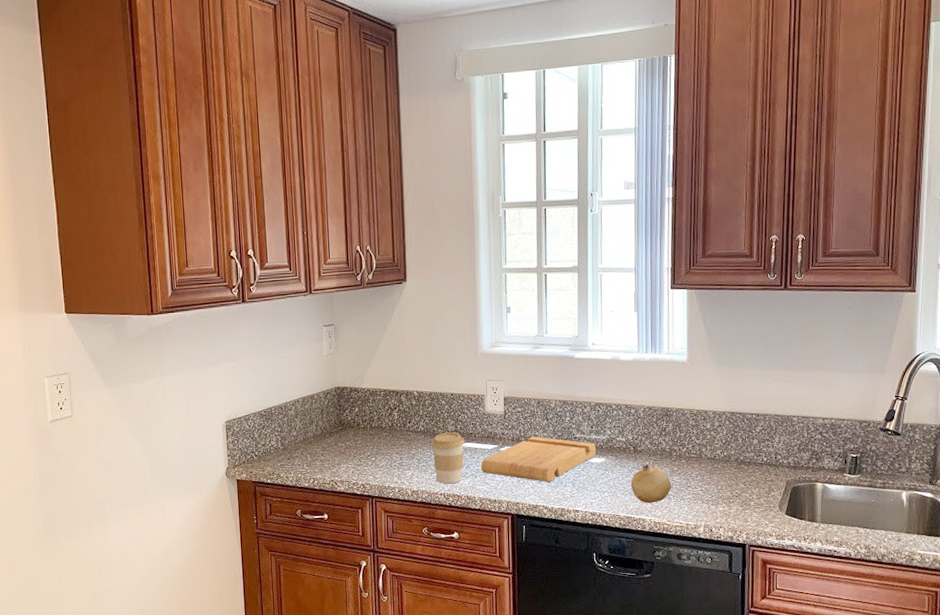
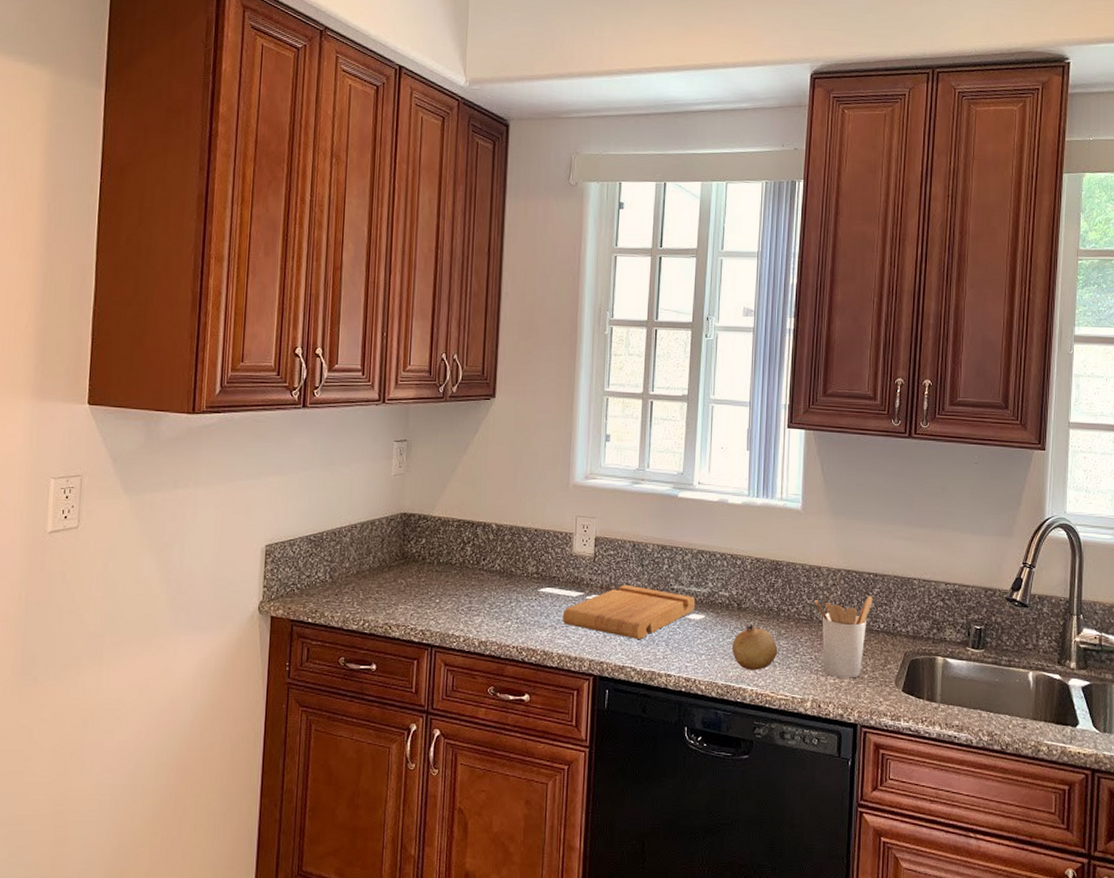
coffee cup: present [431,432,465,484] -> none [506,574,547,636]
utensil holder: none [703,434,756,506] -> present [815,596,873,678]

